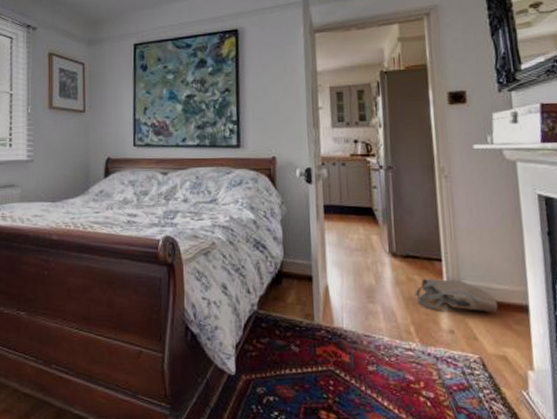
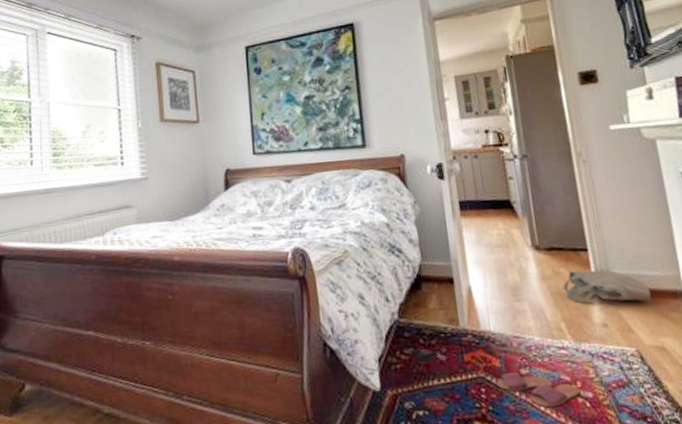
slippers: none [344,367,424,404] -> present [496,371,581,408]

